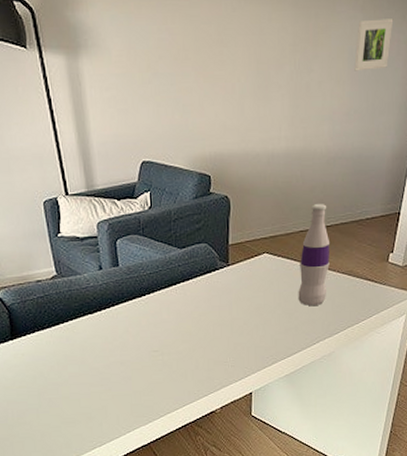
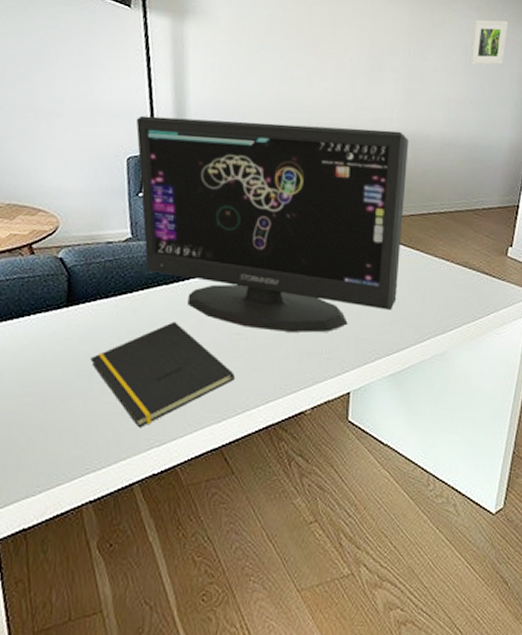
notepad: none [37,345,155,434] -> present [90,321,235,428]
computer monitor: none [46,150,297,346] -> present [135,115,409,333]
bottle: present [298,204,330,306] -> none [407,188,444,297]

